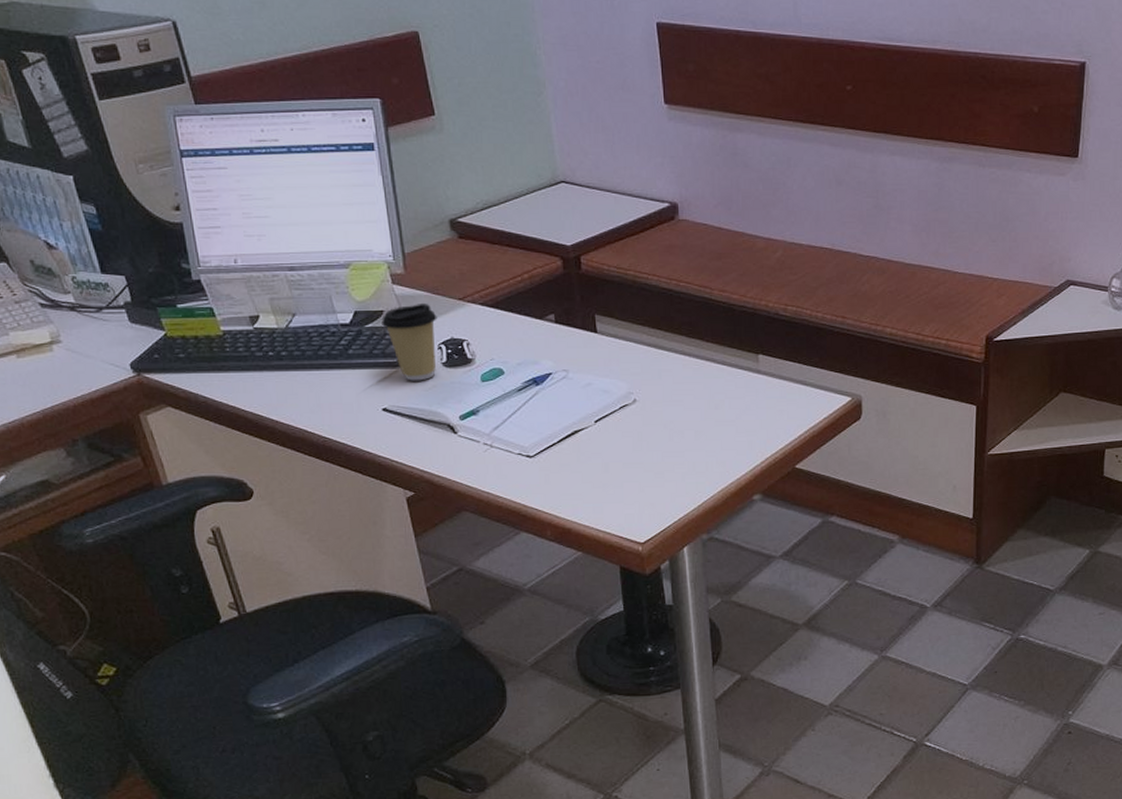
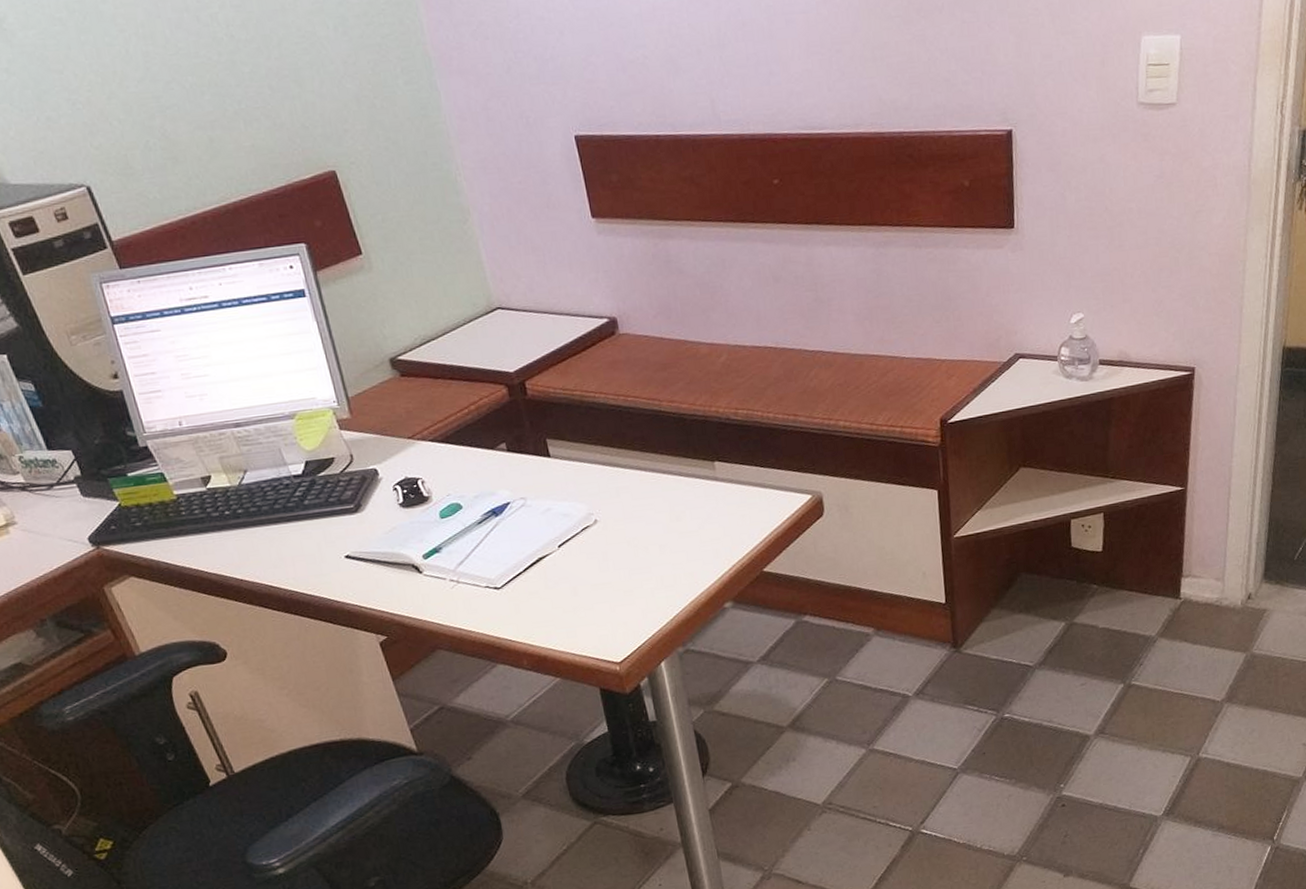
coffee cup: present [381,302,437,381] -> none [333,445,394,526]

